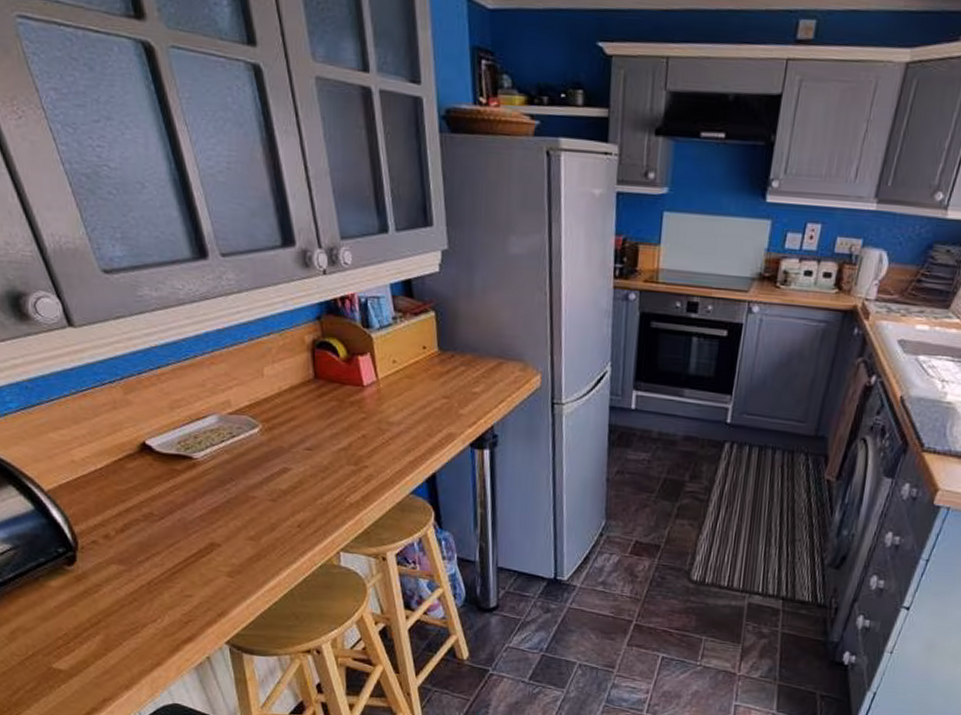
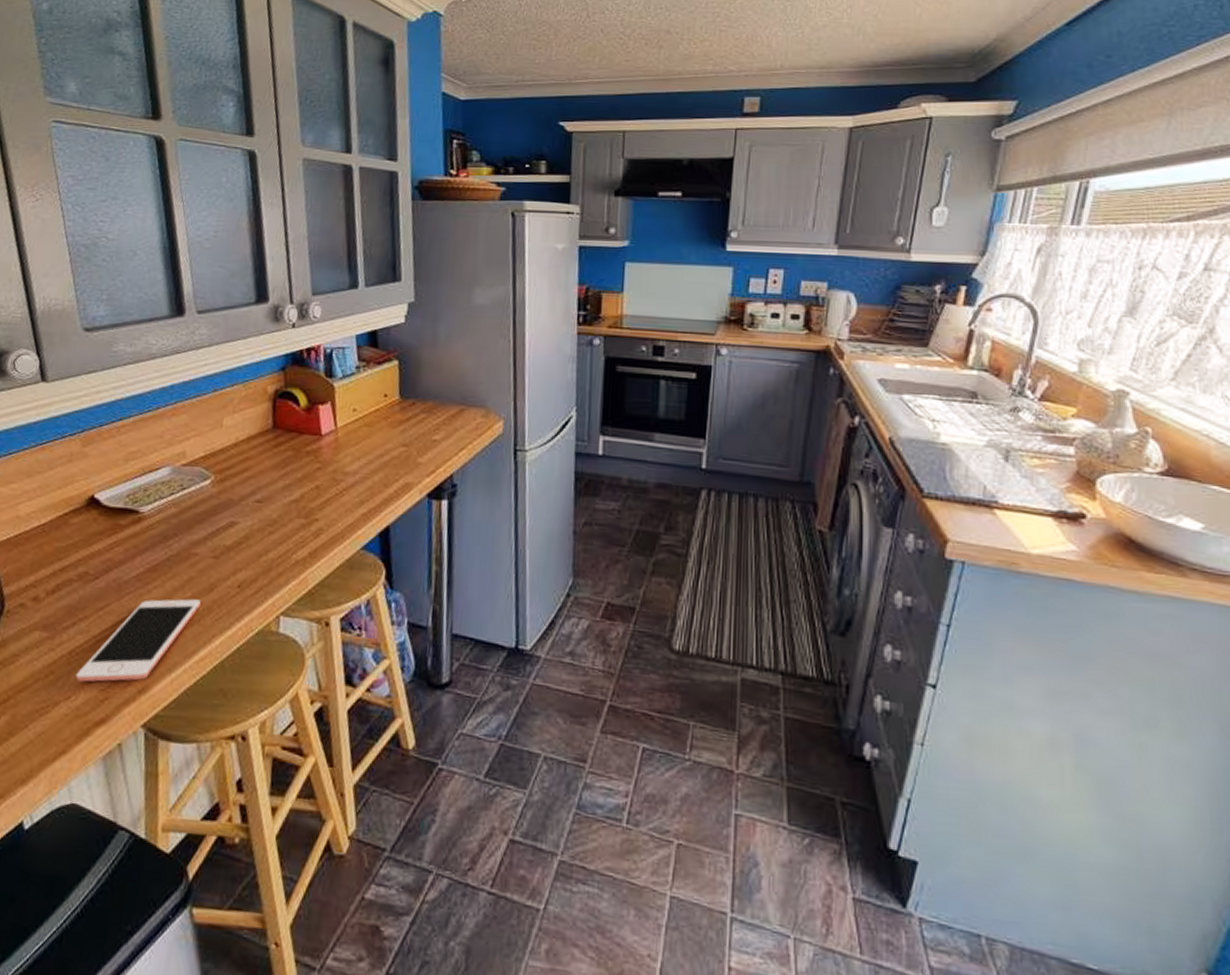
cell phone: none [158,537,266,608] -> present [75,598,202,682]

